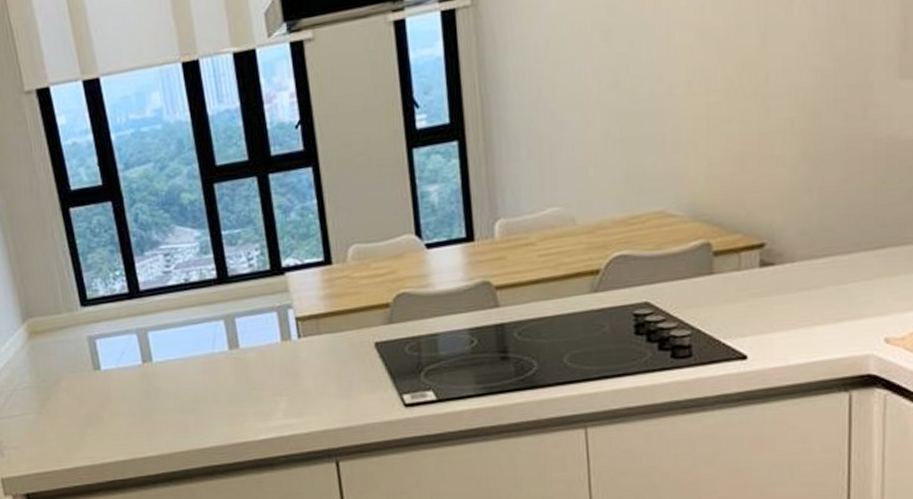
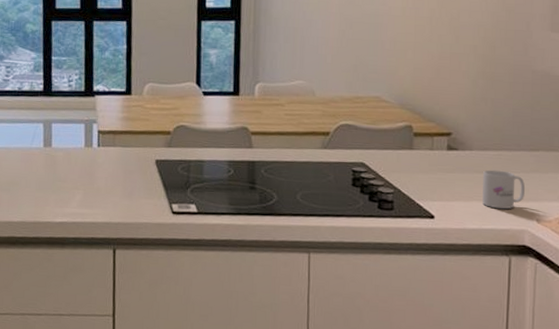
mug: none [810,281,867,334] -> present [482,169,525,210]

